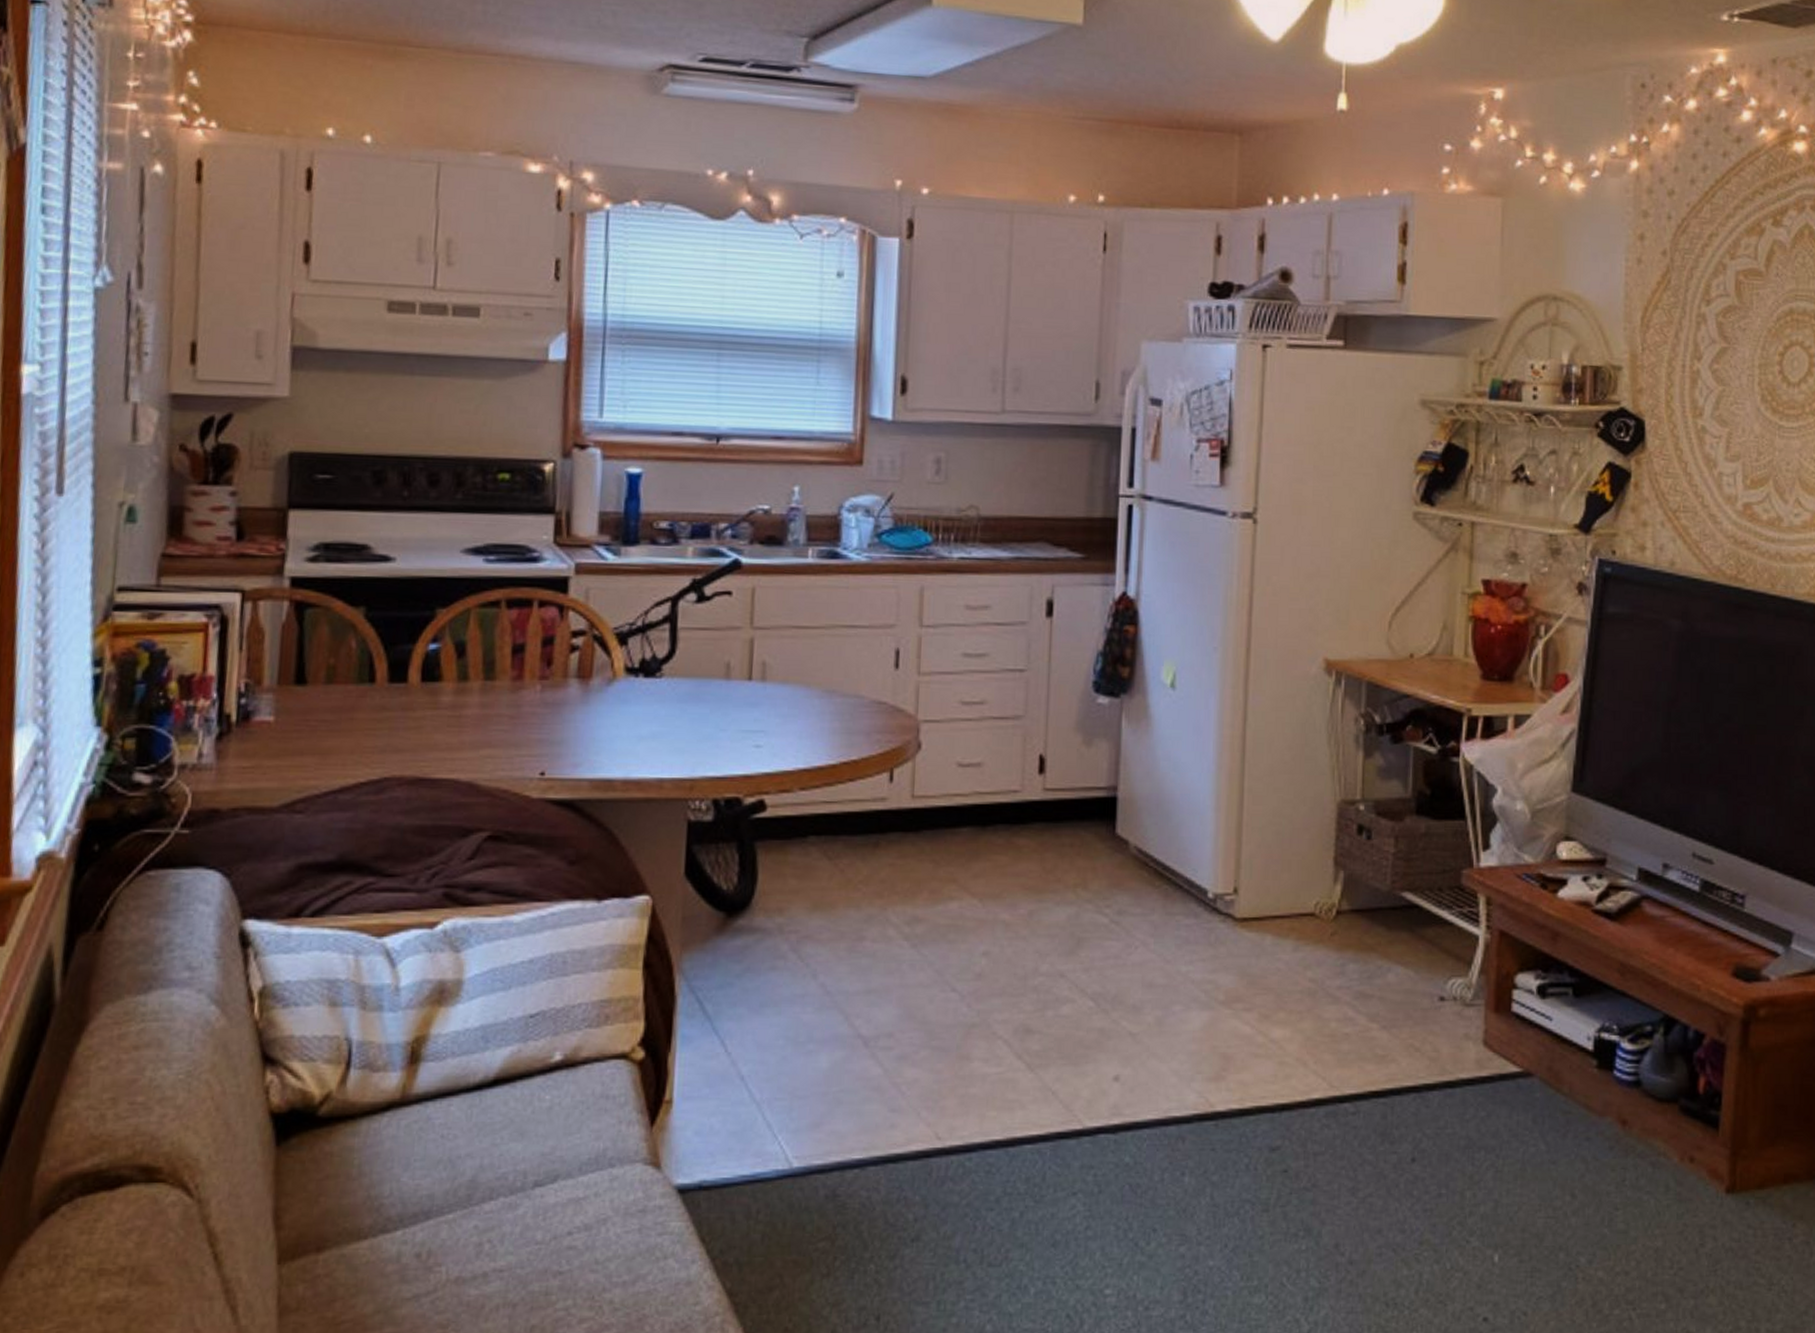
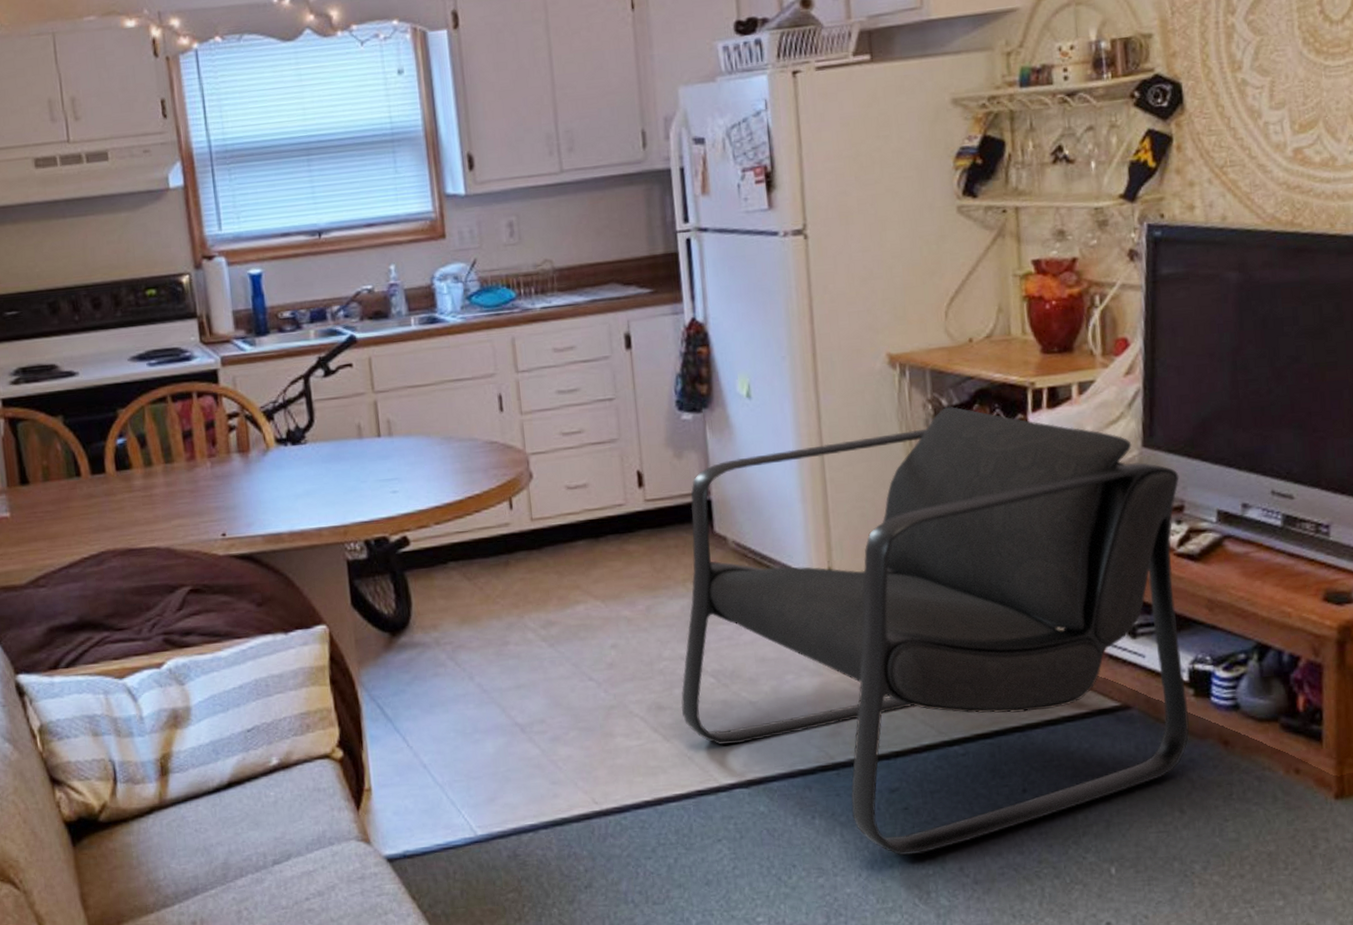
armchair: none [1052,723,1605,1225] -> present [681,406,1190,855]

